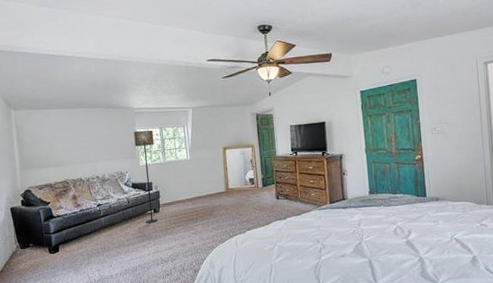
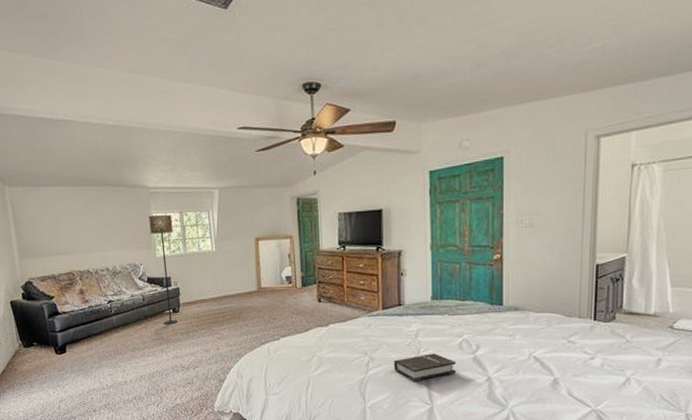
hardback book: none [341,239,394,264] -> present [393,353,457,382]

